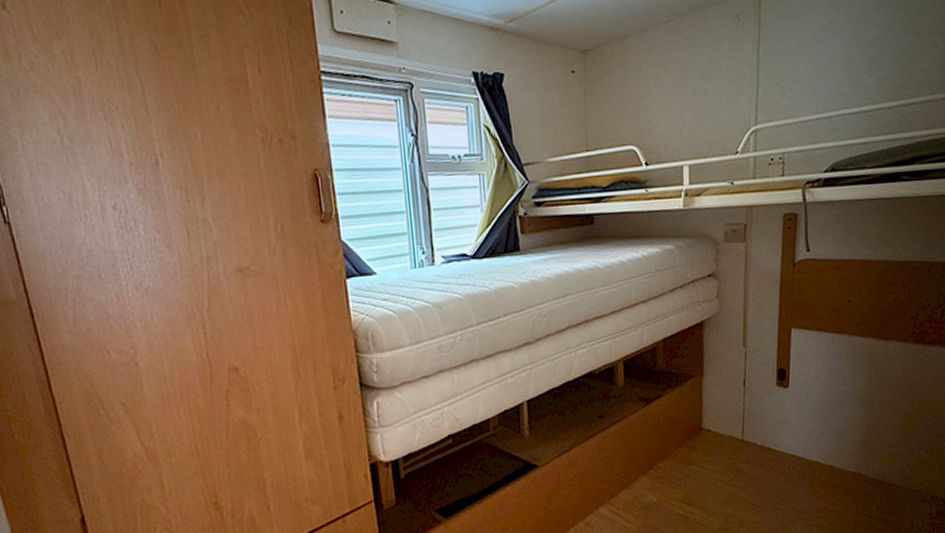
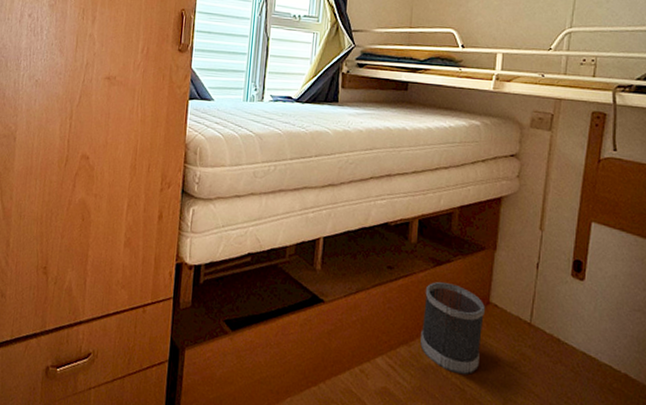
wastebasket: none [638,418,699,504] -> present [420,282,485,375]

